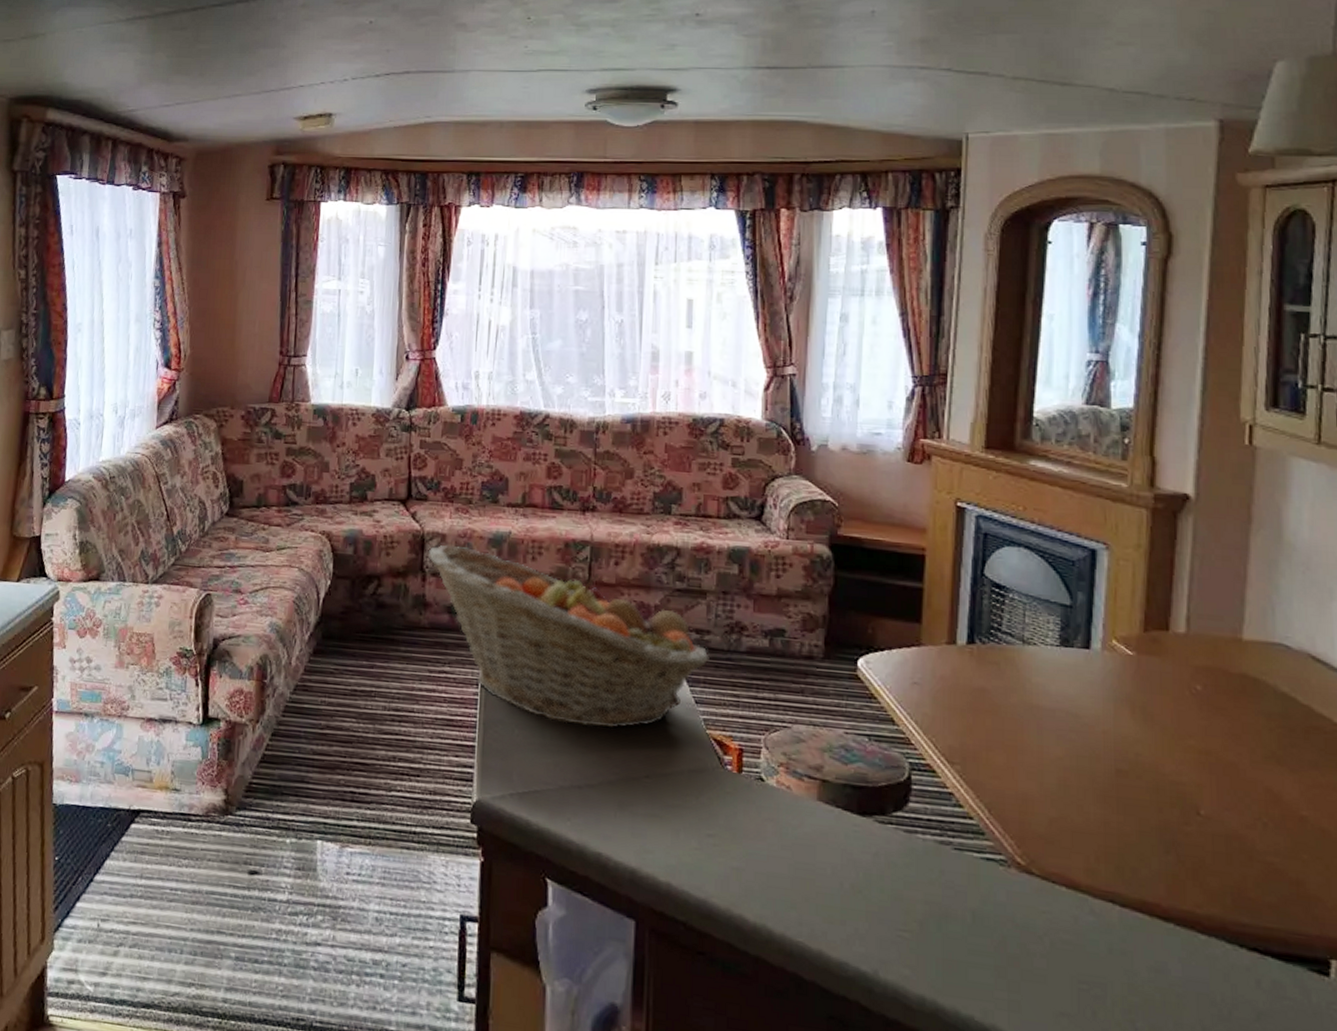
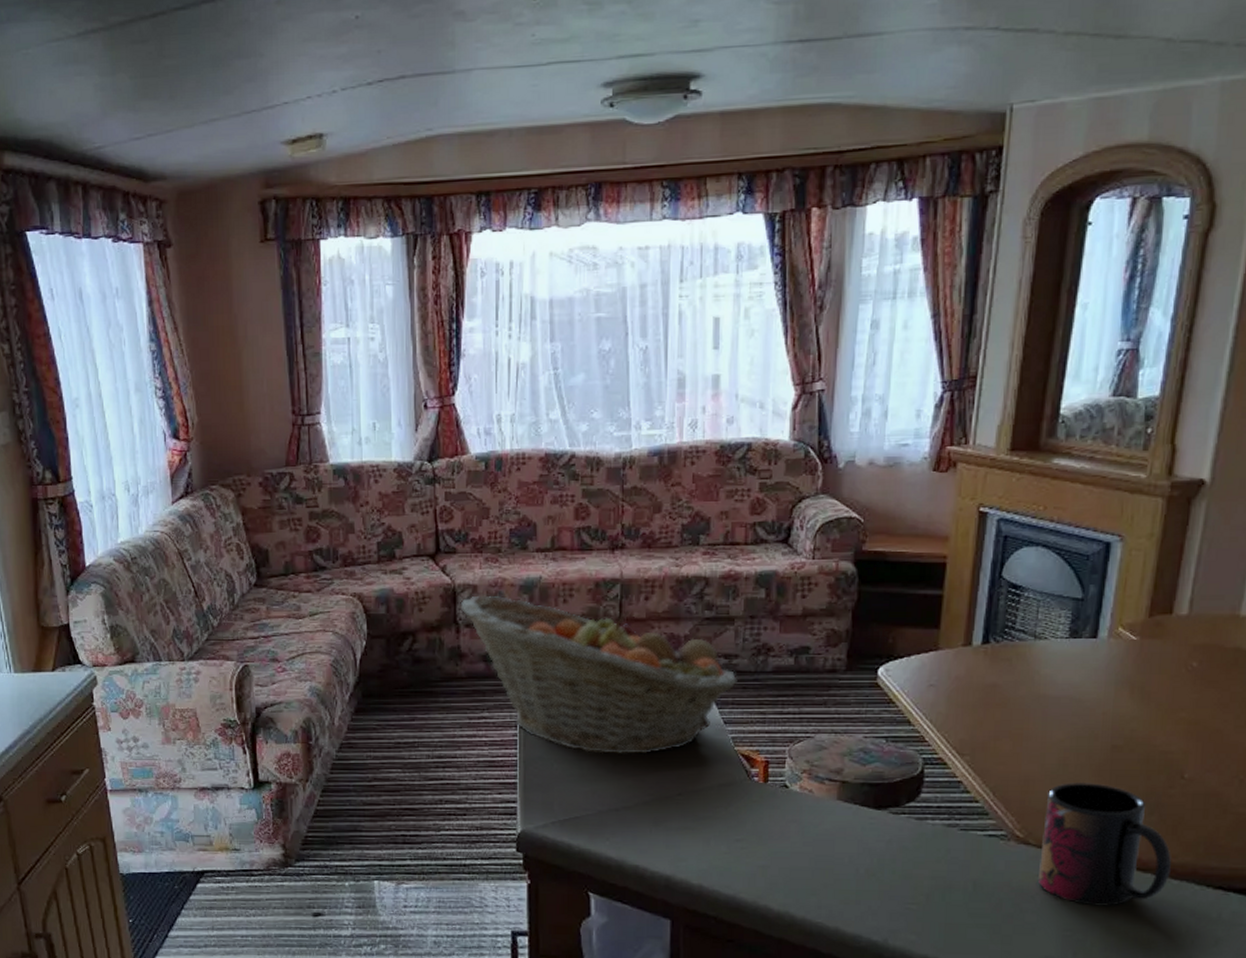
mug: none [1045,806,1196,959] -> present [1038,781,1171,907]

